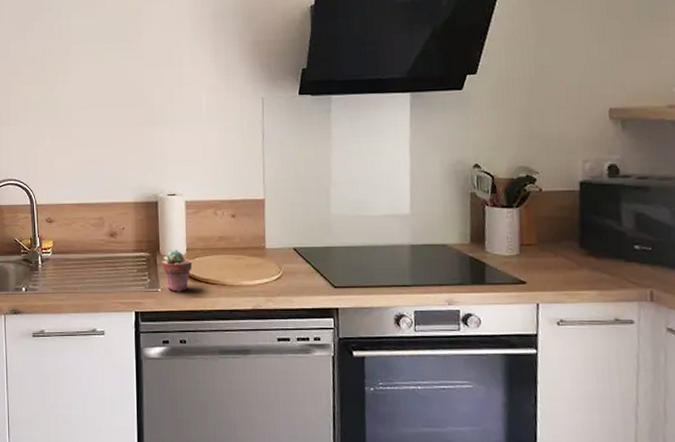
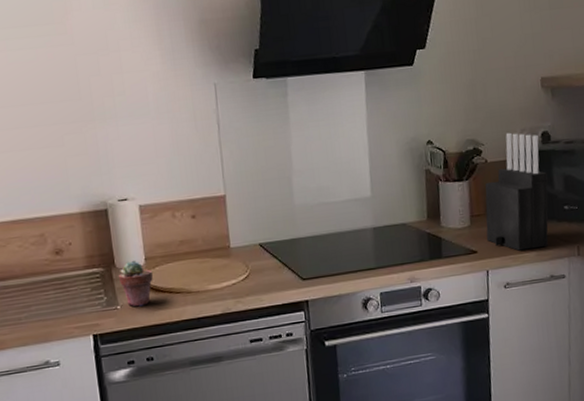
knife block: none [537,162,615,287] -> present [485,132,549,251]

